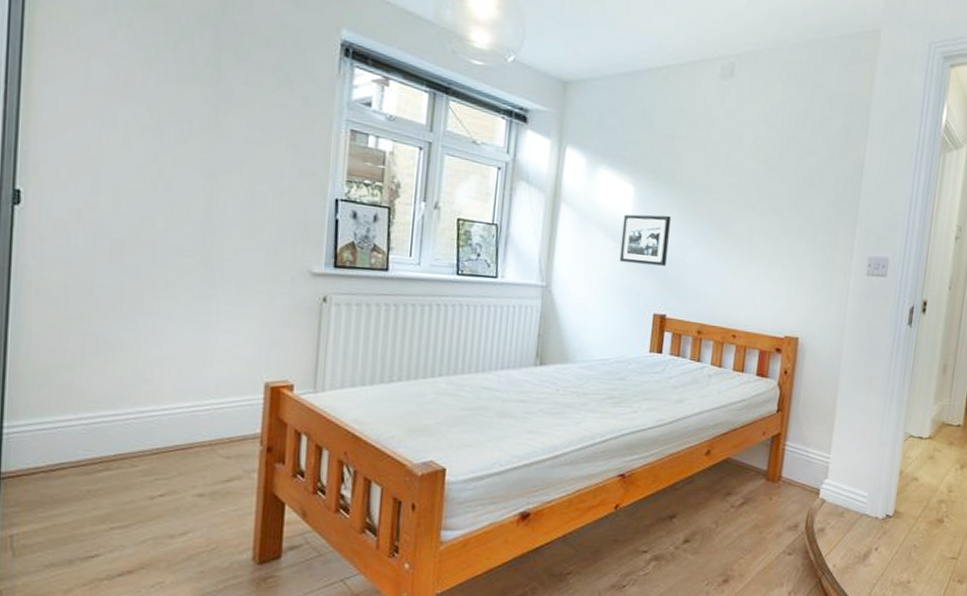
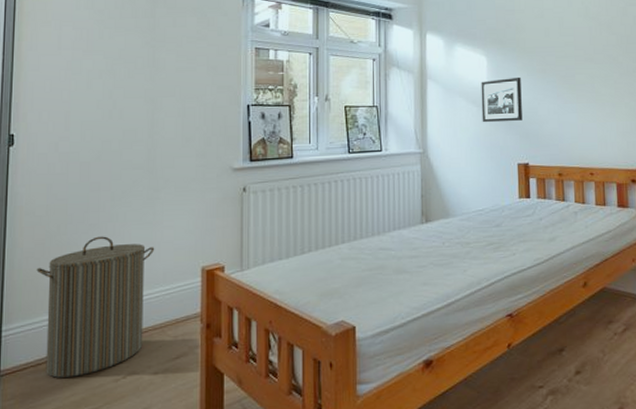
laundry hamper: none [50,331,207,489] -> present [36,236,155,378]

